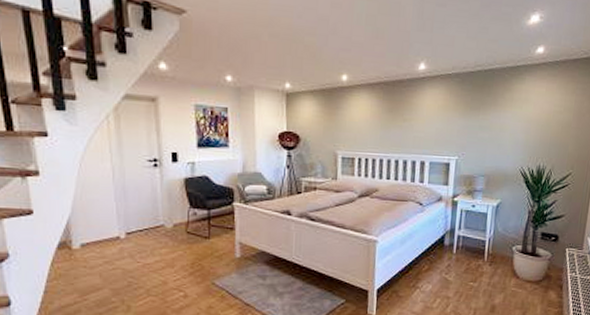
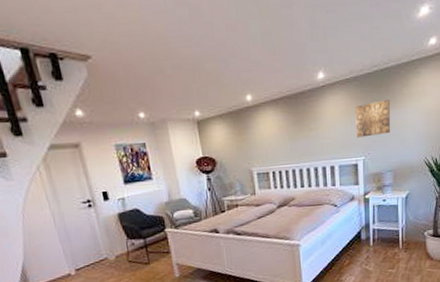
wall art: none [451,101,491,137] -> present [355,100,391,138]

